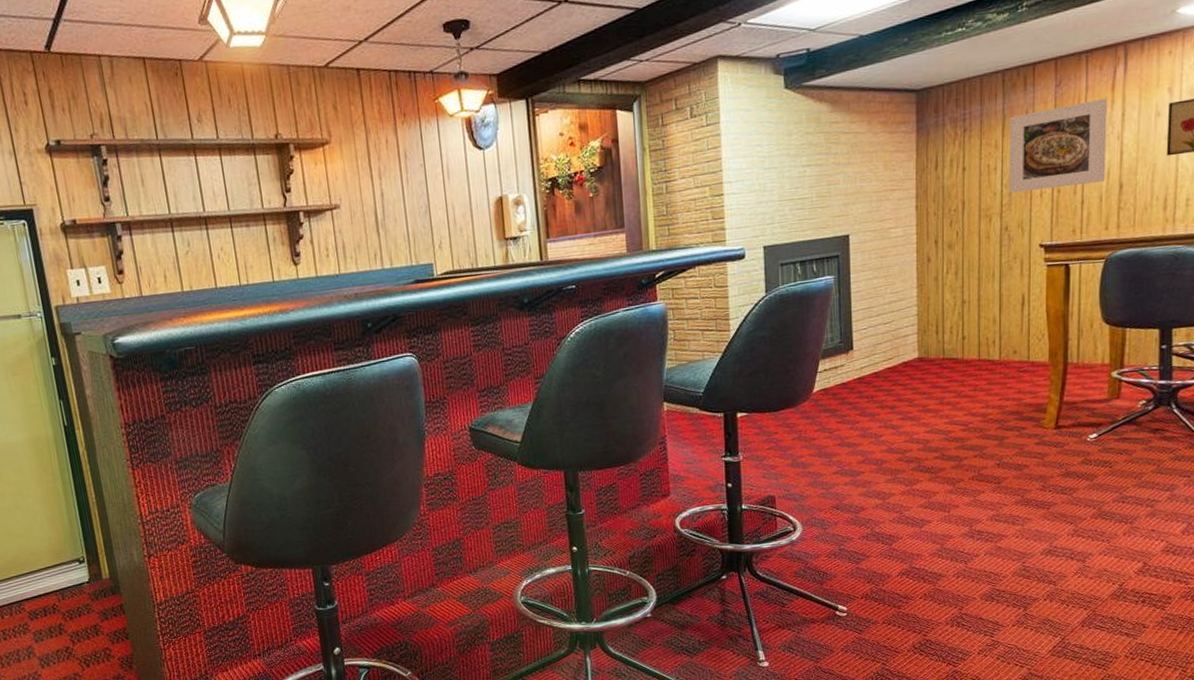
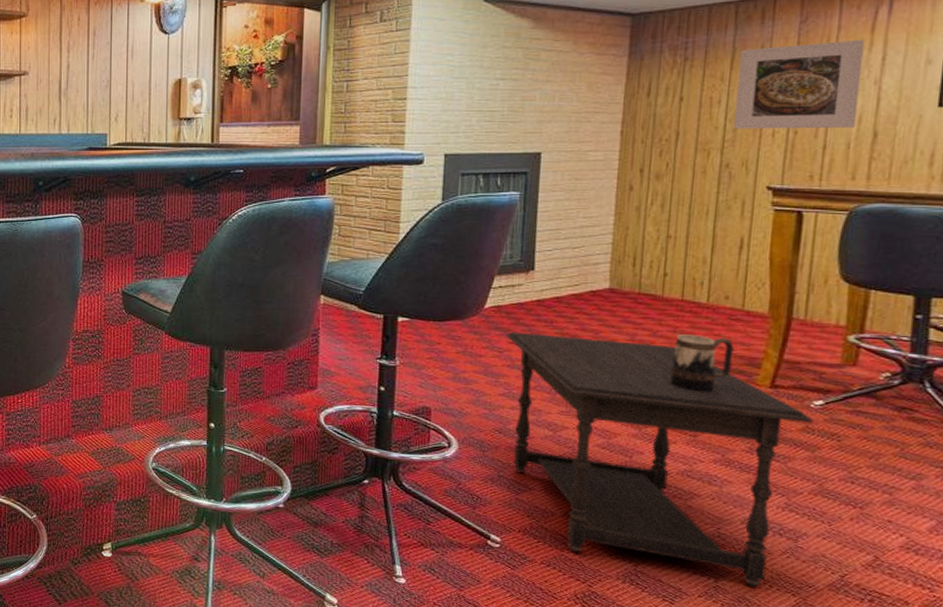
side table: none [834,403,1089,609] -> present [506,332,813,588]
beer mug: none [975,389,1024,443] -> present [670,334,734,392]

